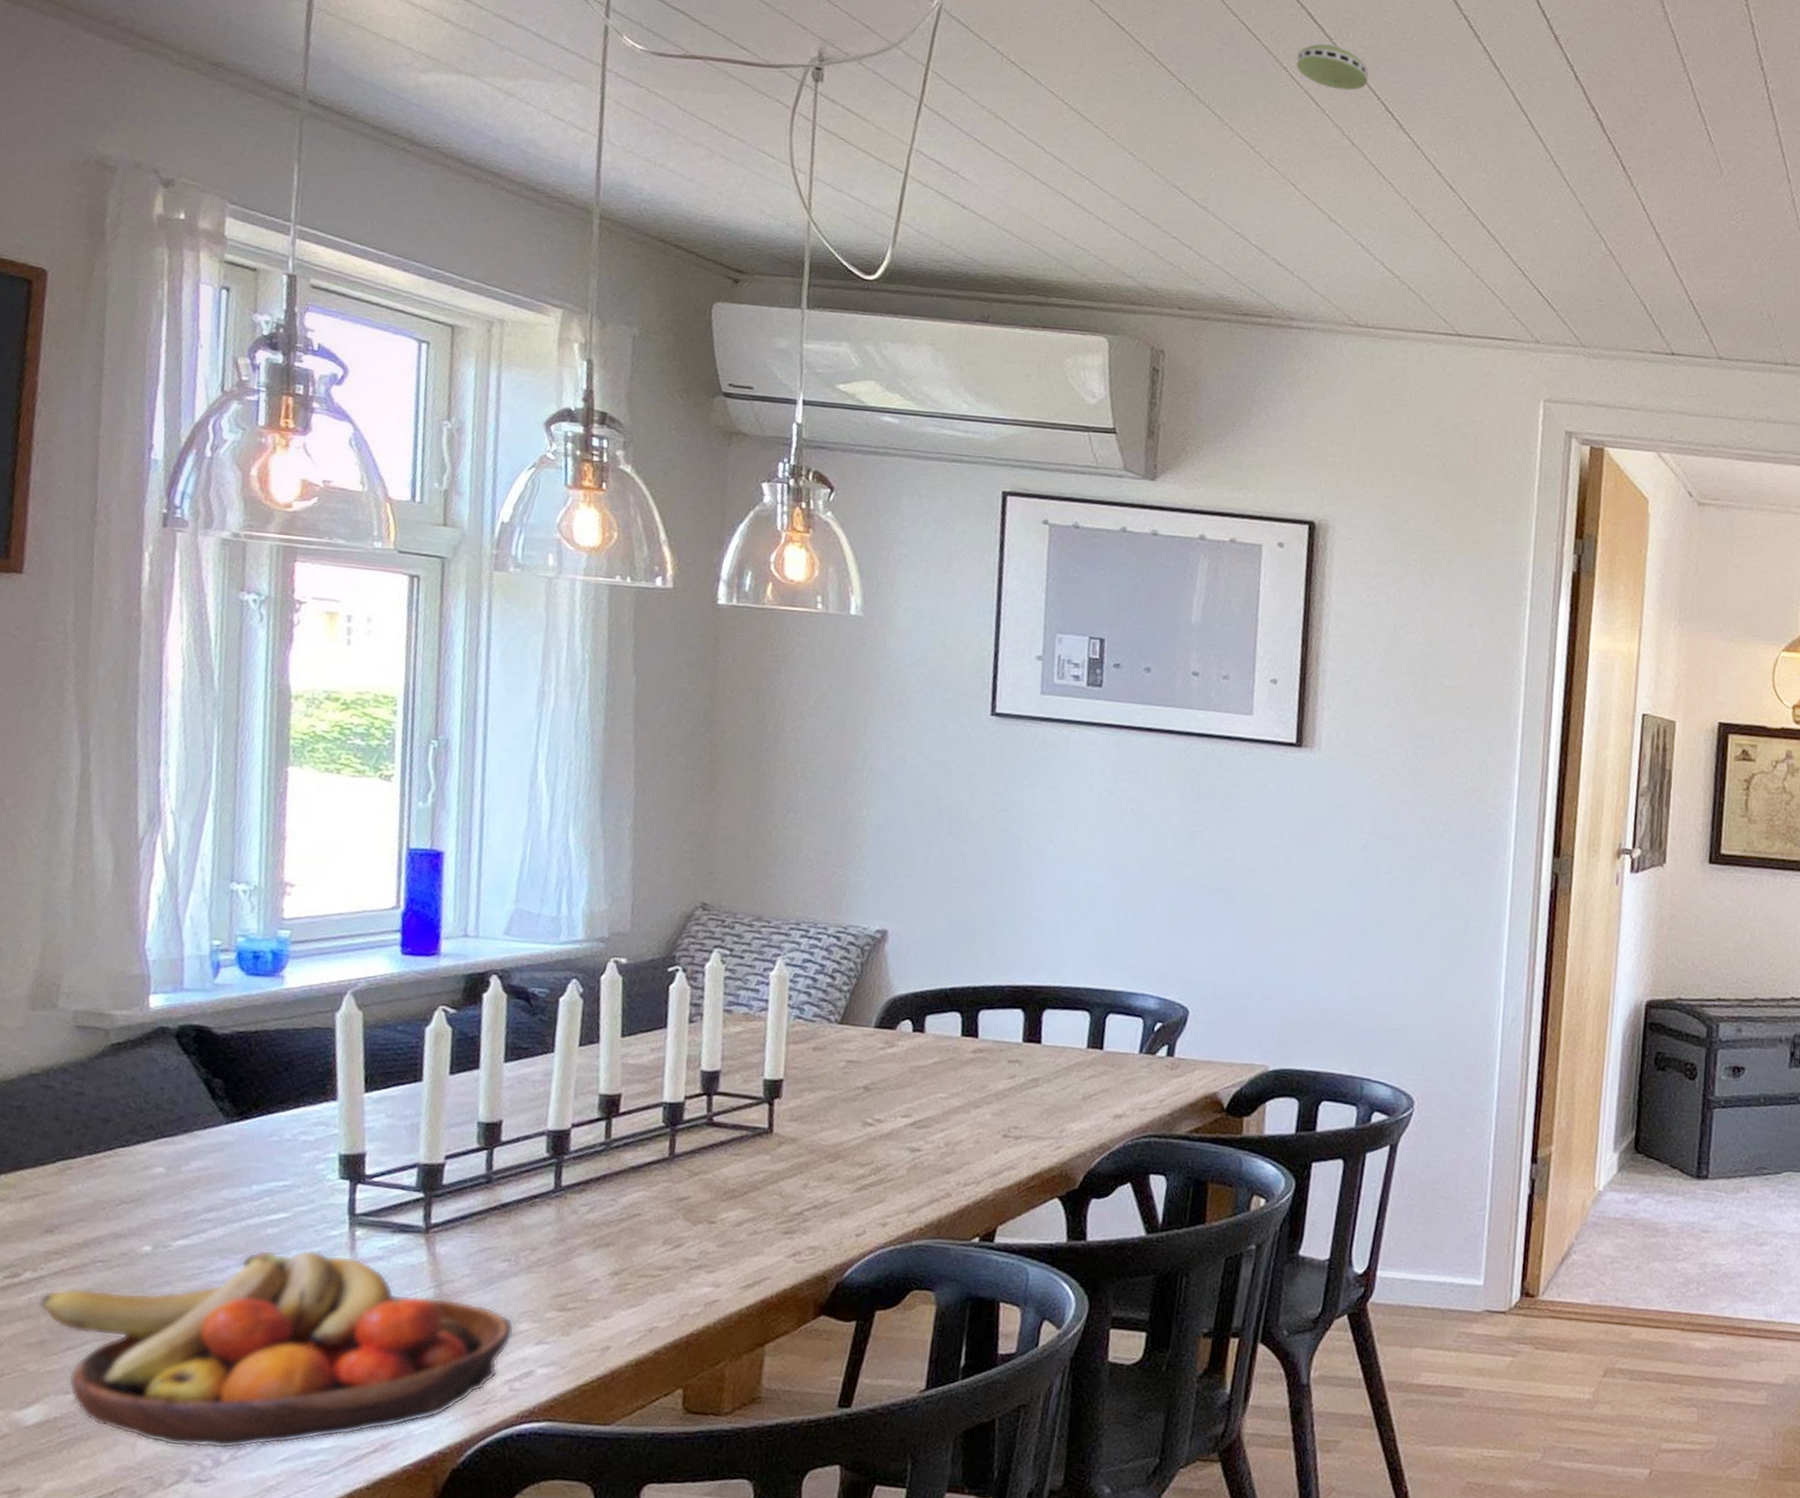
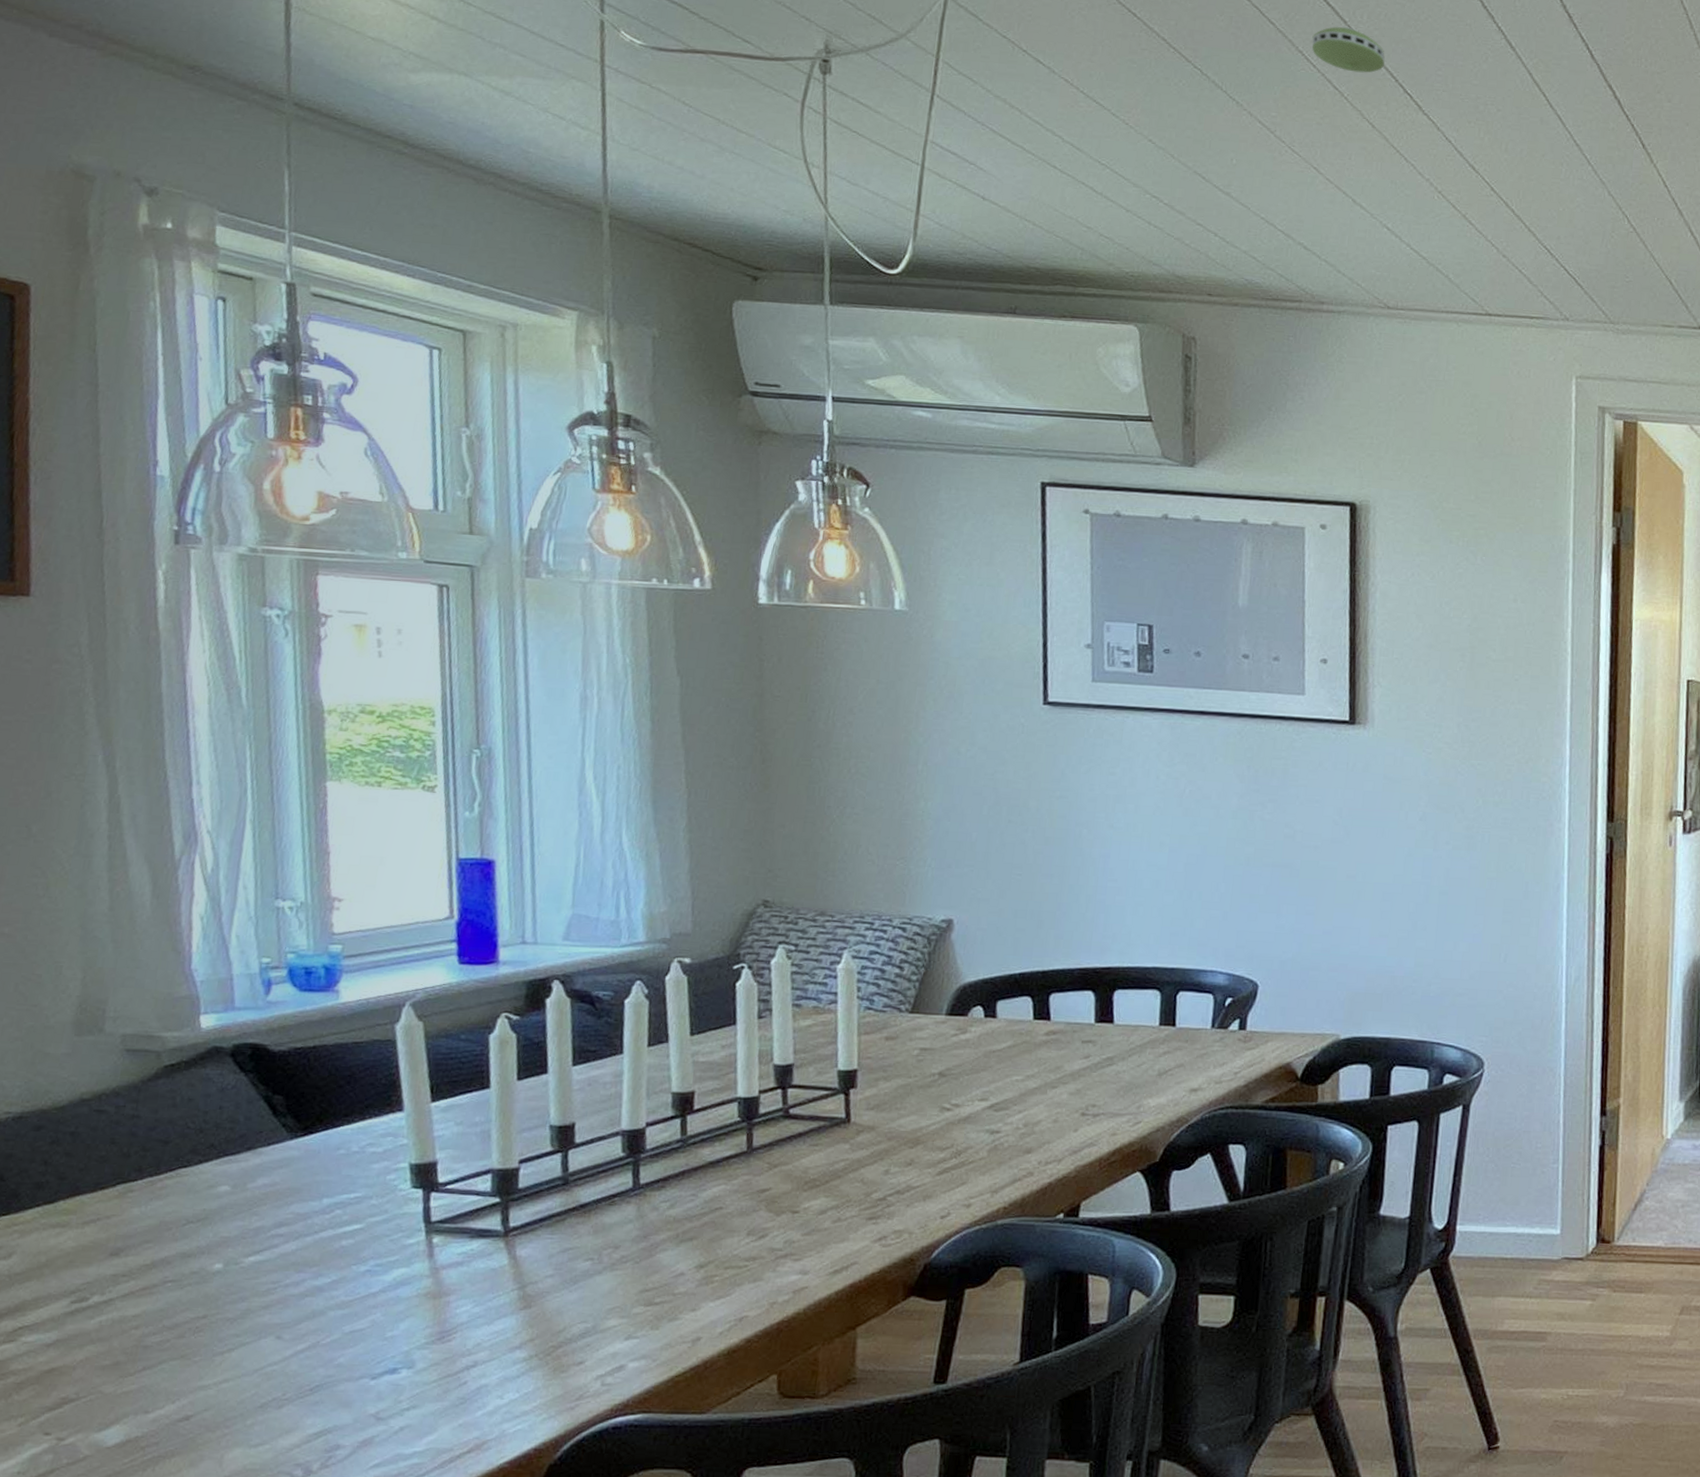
fruit bowl: present [39,1249,514,1449] -> none [110,1259,602,1459]

